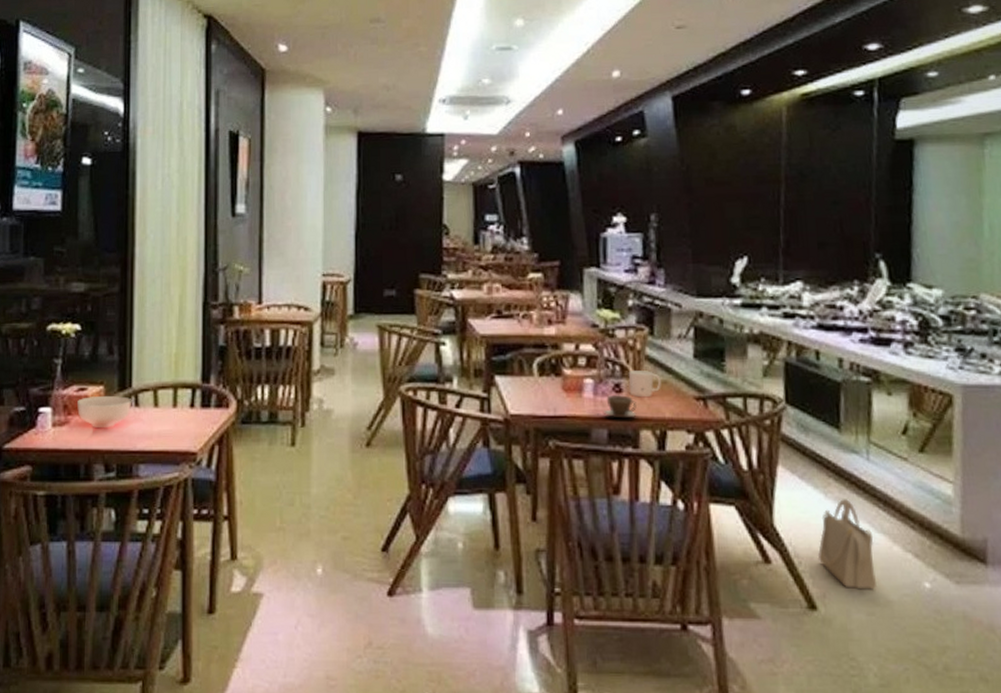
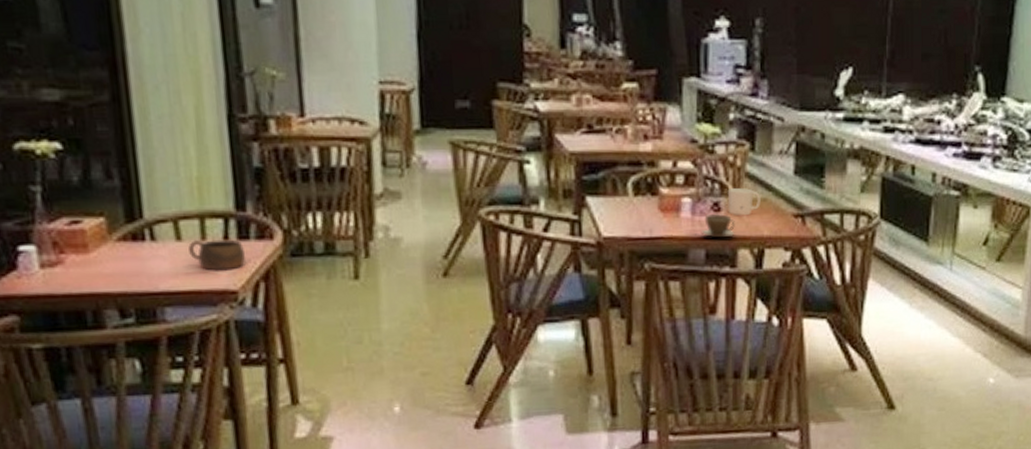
bowl: present [76,395,132,429] -> none [69,228,146,268]
cup: none [163,406,205,434] -> present [188,239,245,271]
handbag: present [817,499,878,589] -> none [899,308,950,388]

